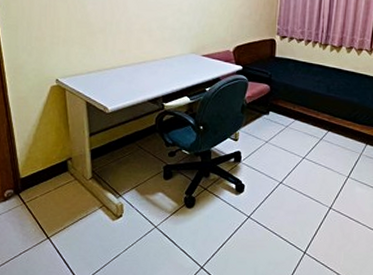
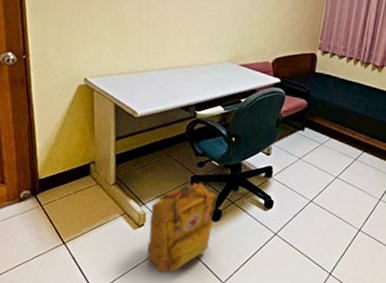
backpack: none [126,172,190,262] -> present [147,182,218,274]

